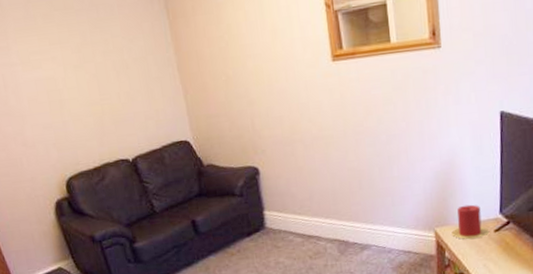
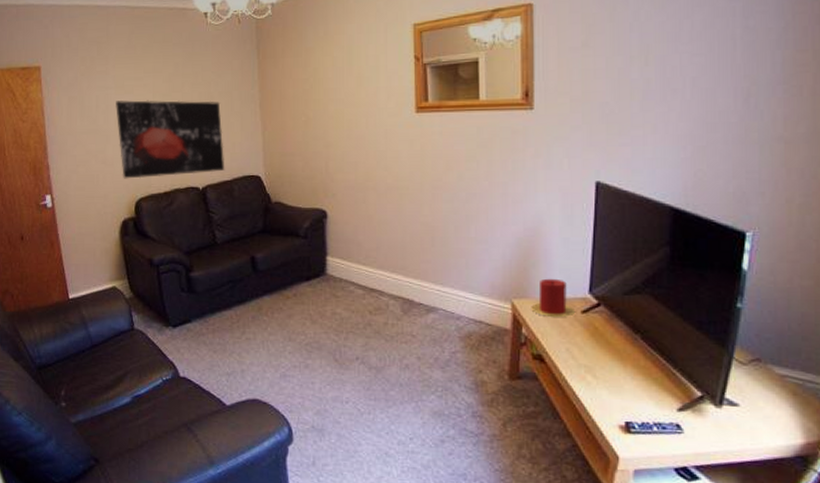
wall art: none [25,69,153,159] -> present [116,100,225,179]

